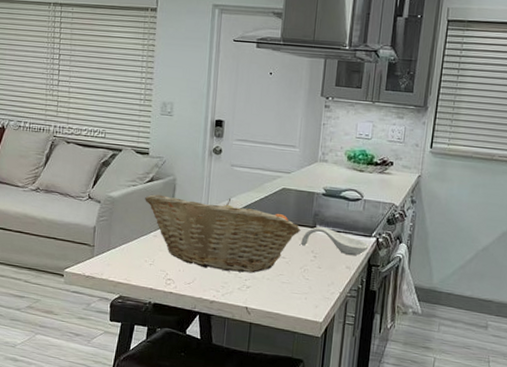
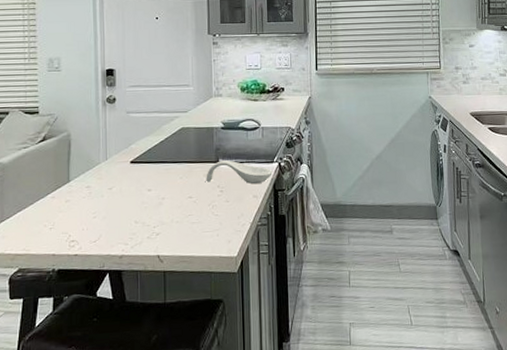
fruit basket: present [145,194,301,273] -> none [38,146,204,222]

